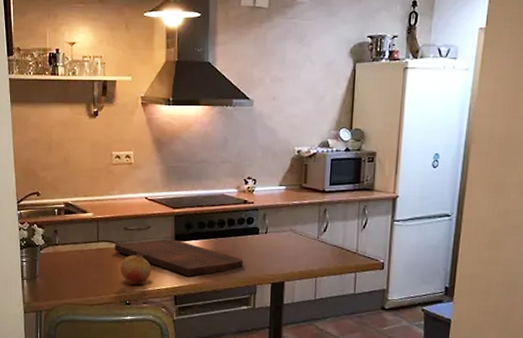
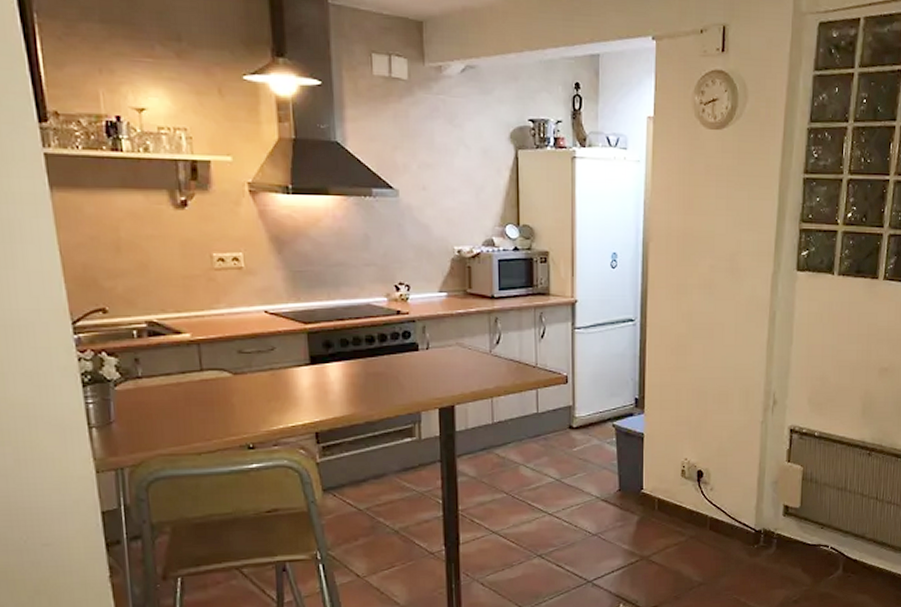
cutting board: present [115,239,243,277] -> none [226,362,402,407]
fruit: present [120,253,151,284] -> none [236,382,281,422]

